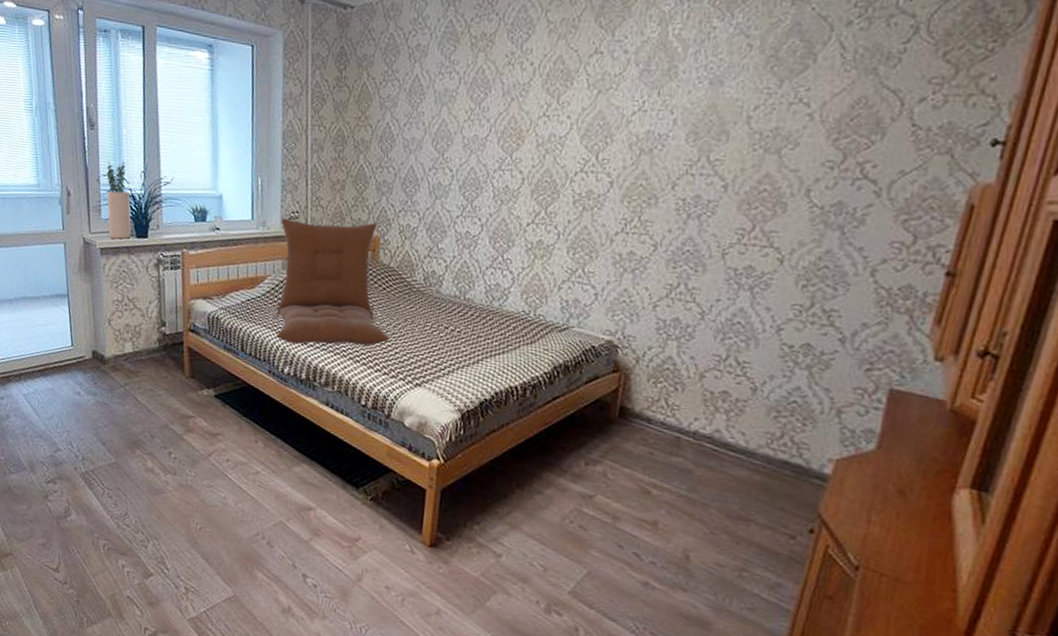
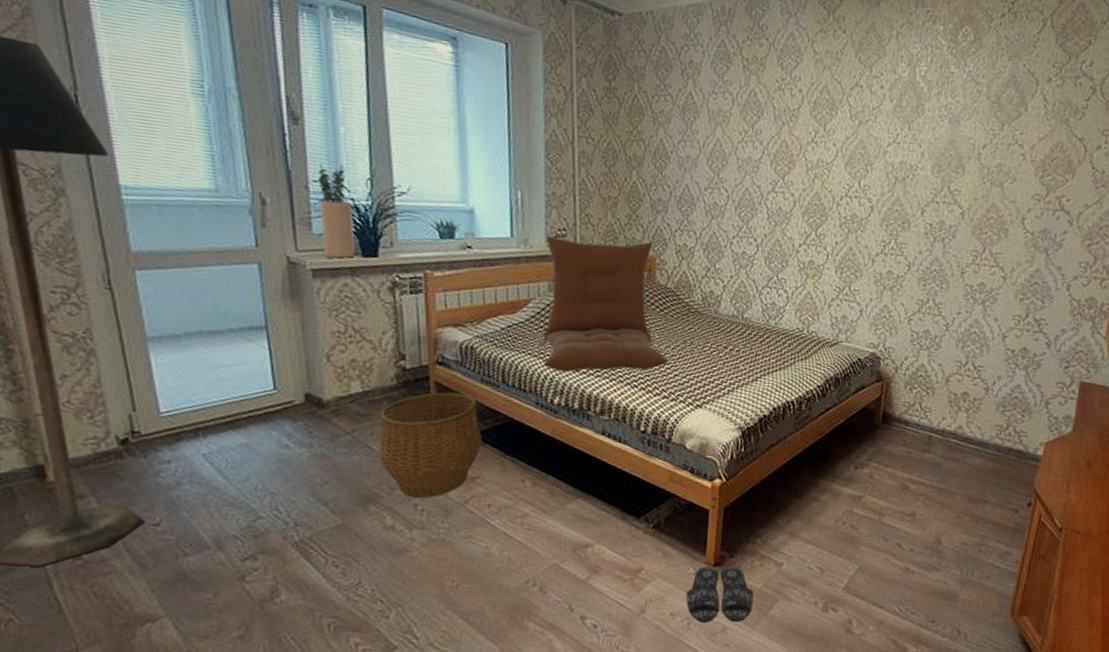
basket: none [143,356,224,448] -> present [378,392,482,498]
slippers: none [401,545,471,608] -> present [685,566,754,622]

